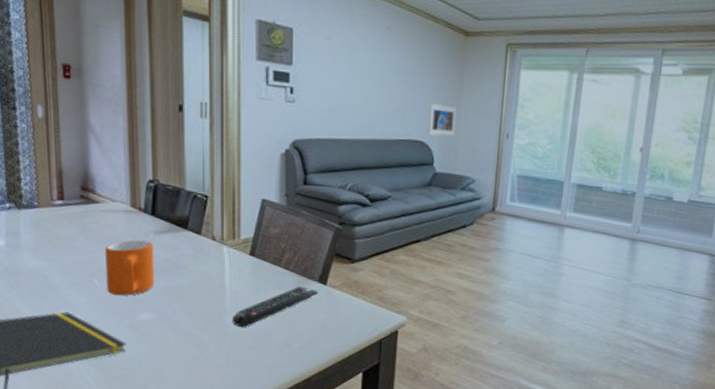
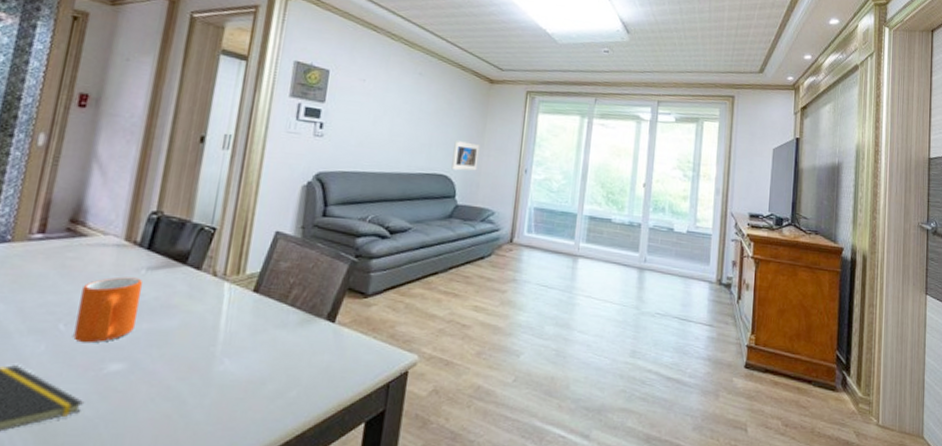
remote control: present [232,285,318,328] -> none [221,324,325,376]

